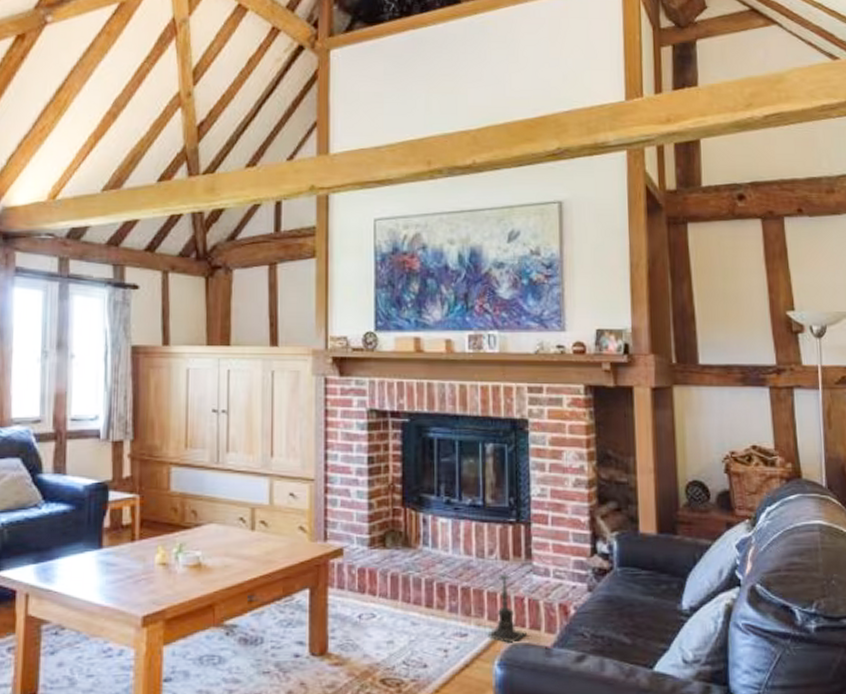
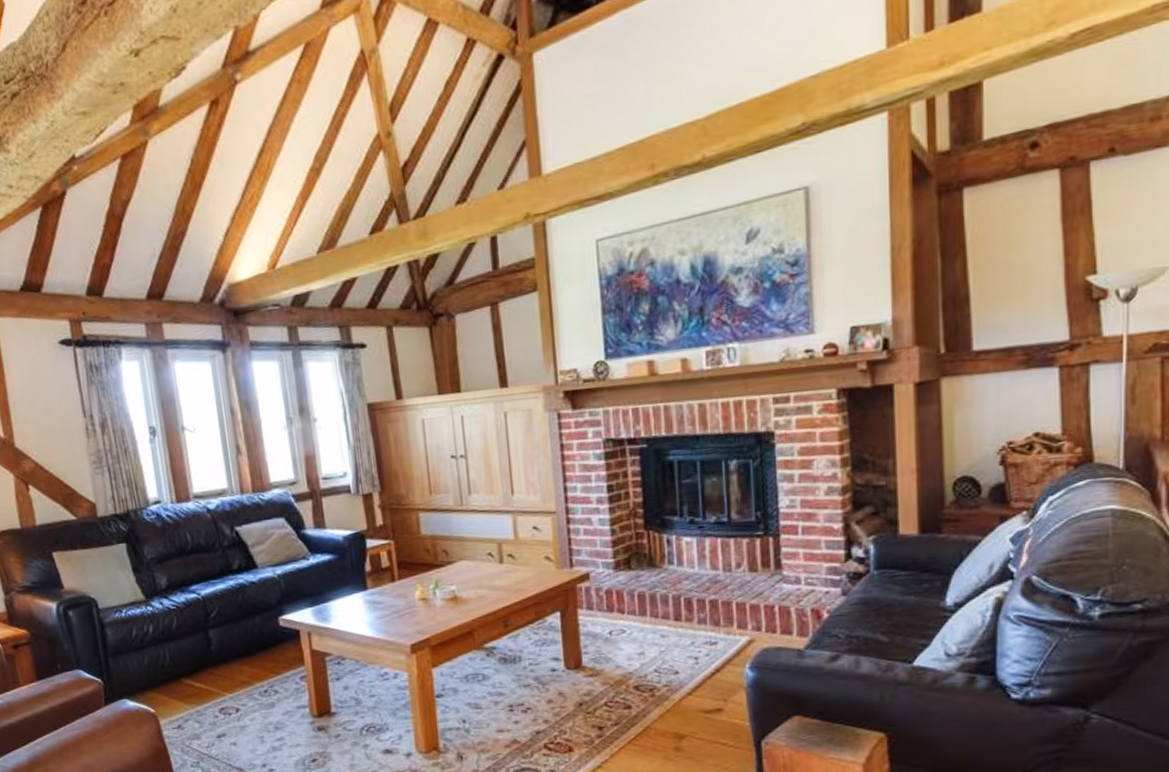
candle holder: present [487,572,527,644] -> none [737,583,778,649]

